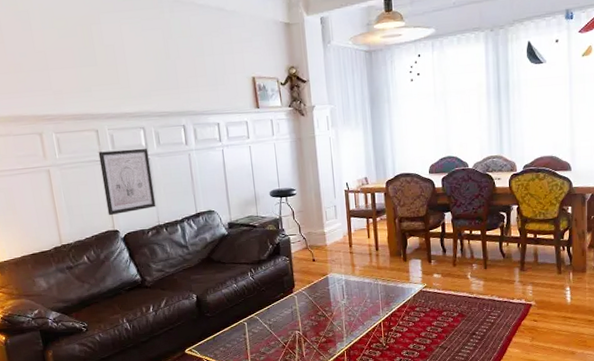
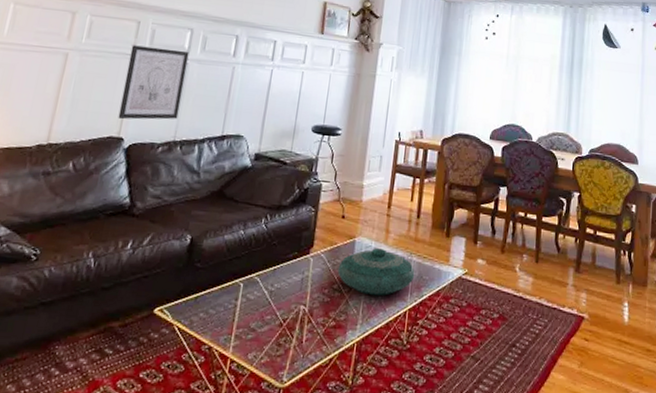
decorative bowl: none [318,279,383,316] -> present [337,247,415,296]

